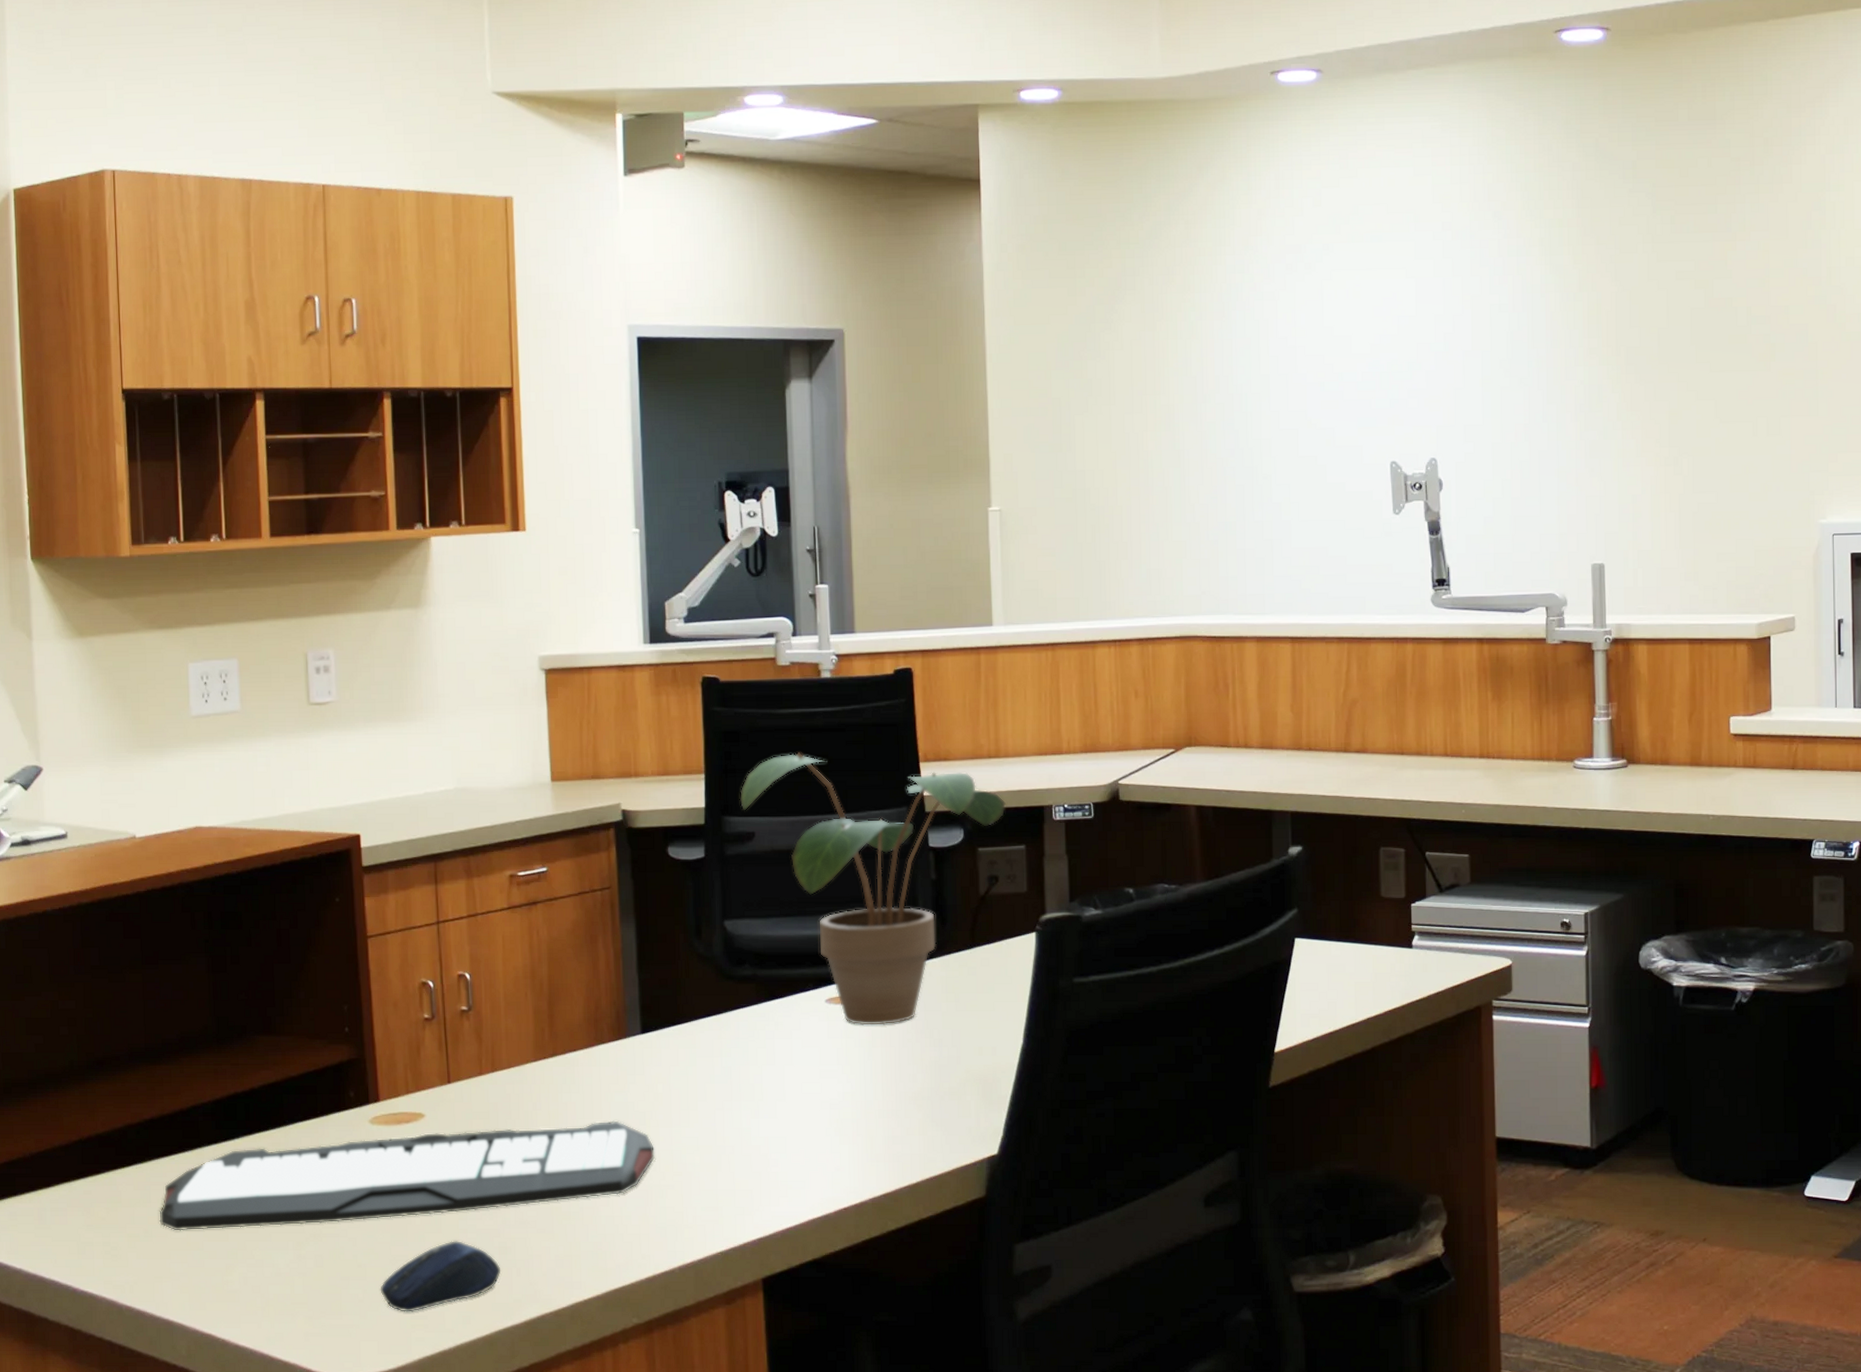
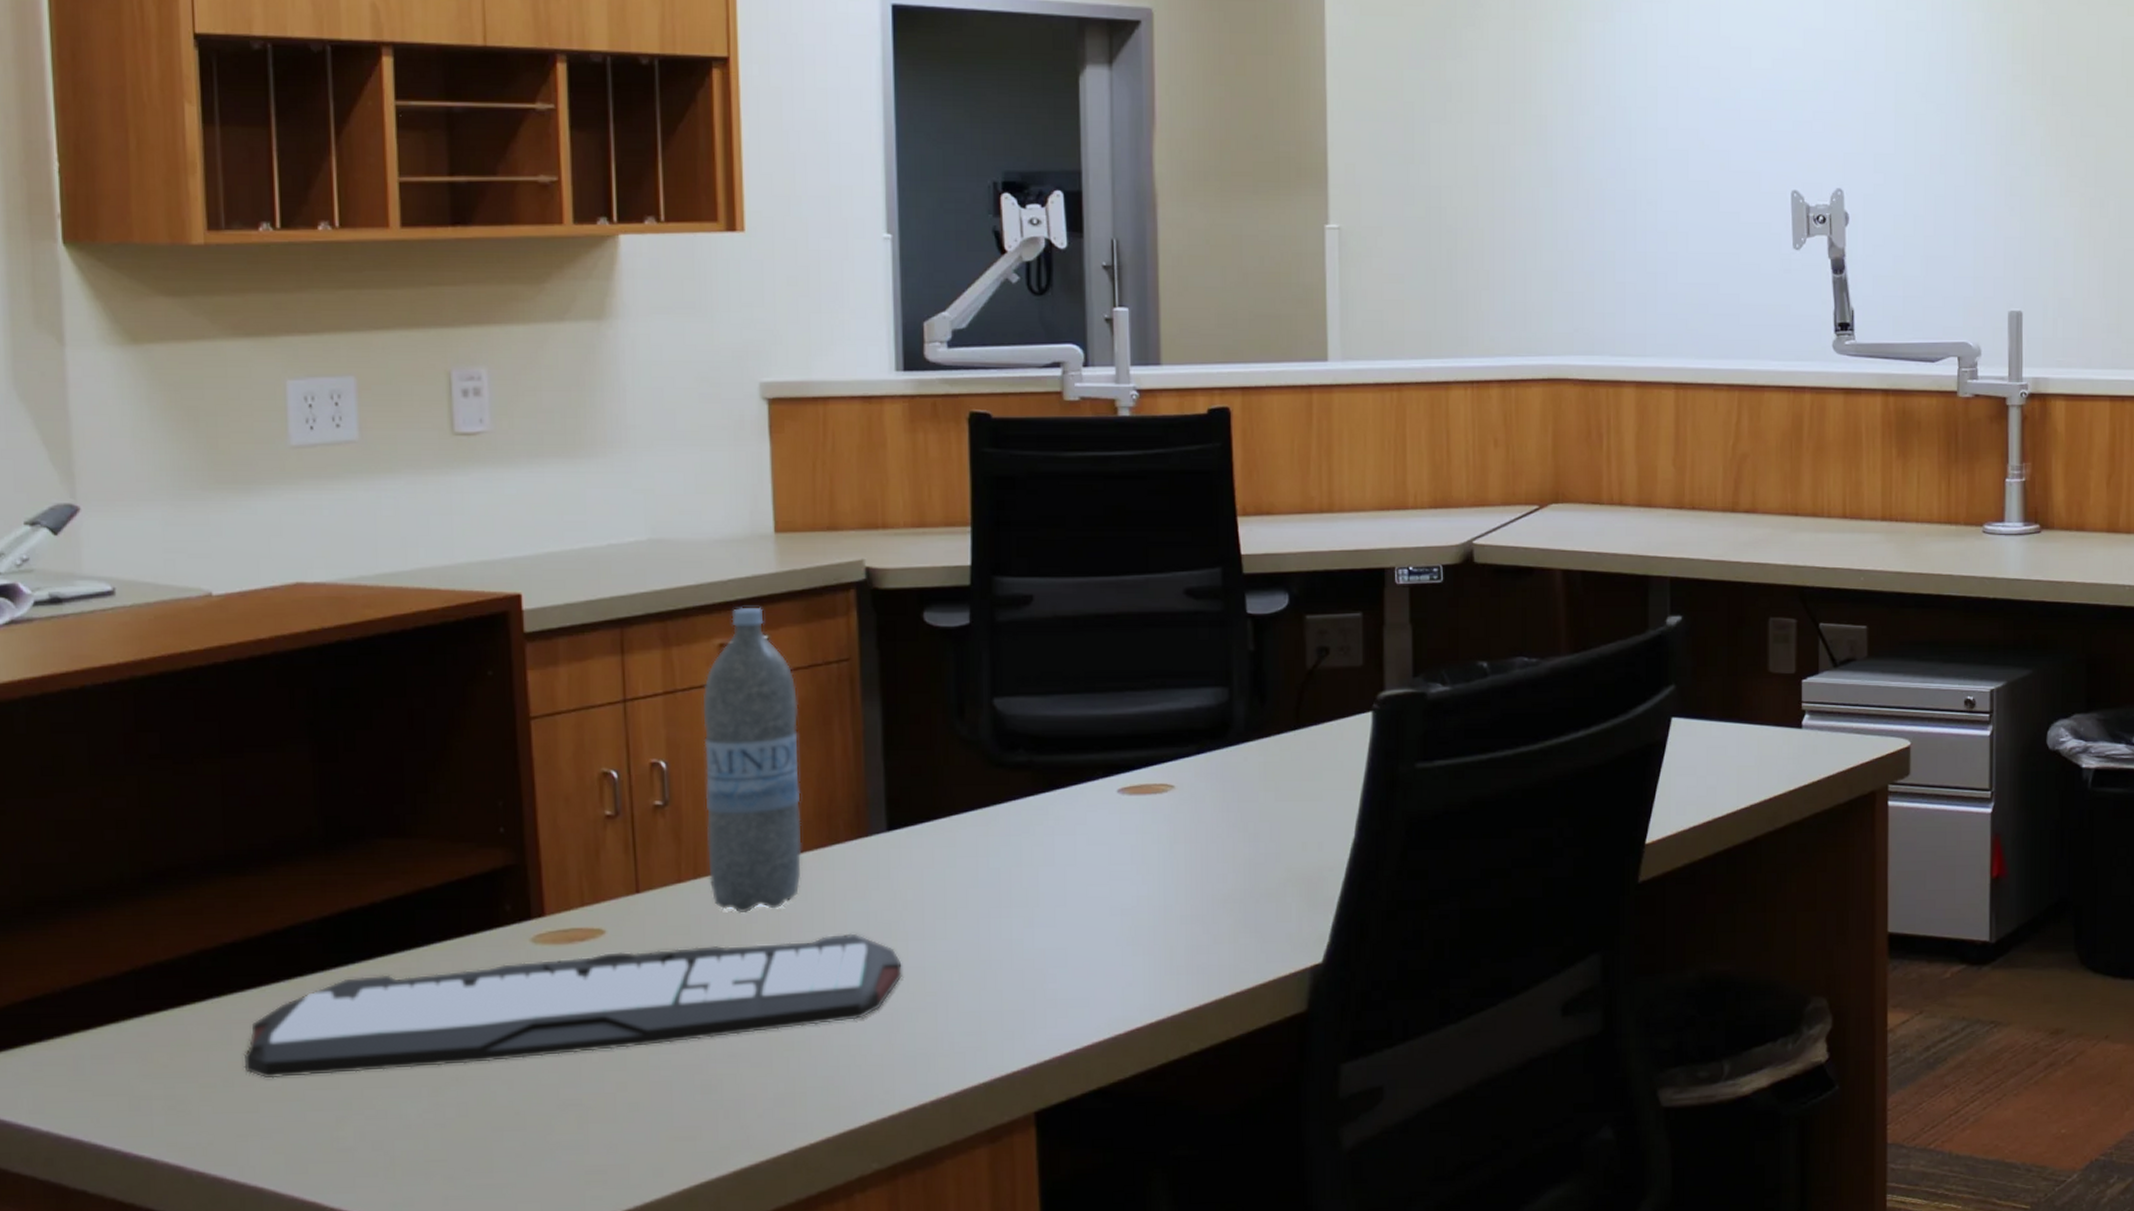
computer mouse: present [380,1240,501,1312] -> none [544,1078,704,1167]
water bottle: none [497,844,575,1102] -> present [703,607,802,914]
potted plant: present [740,752,1006,1025] -> none [1015,503,1339,819]

